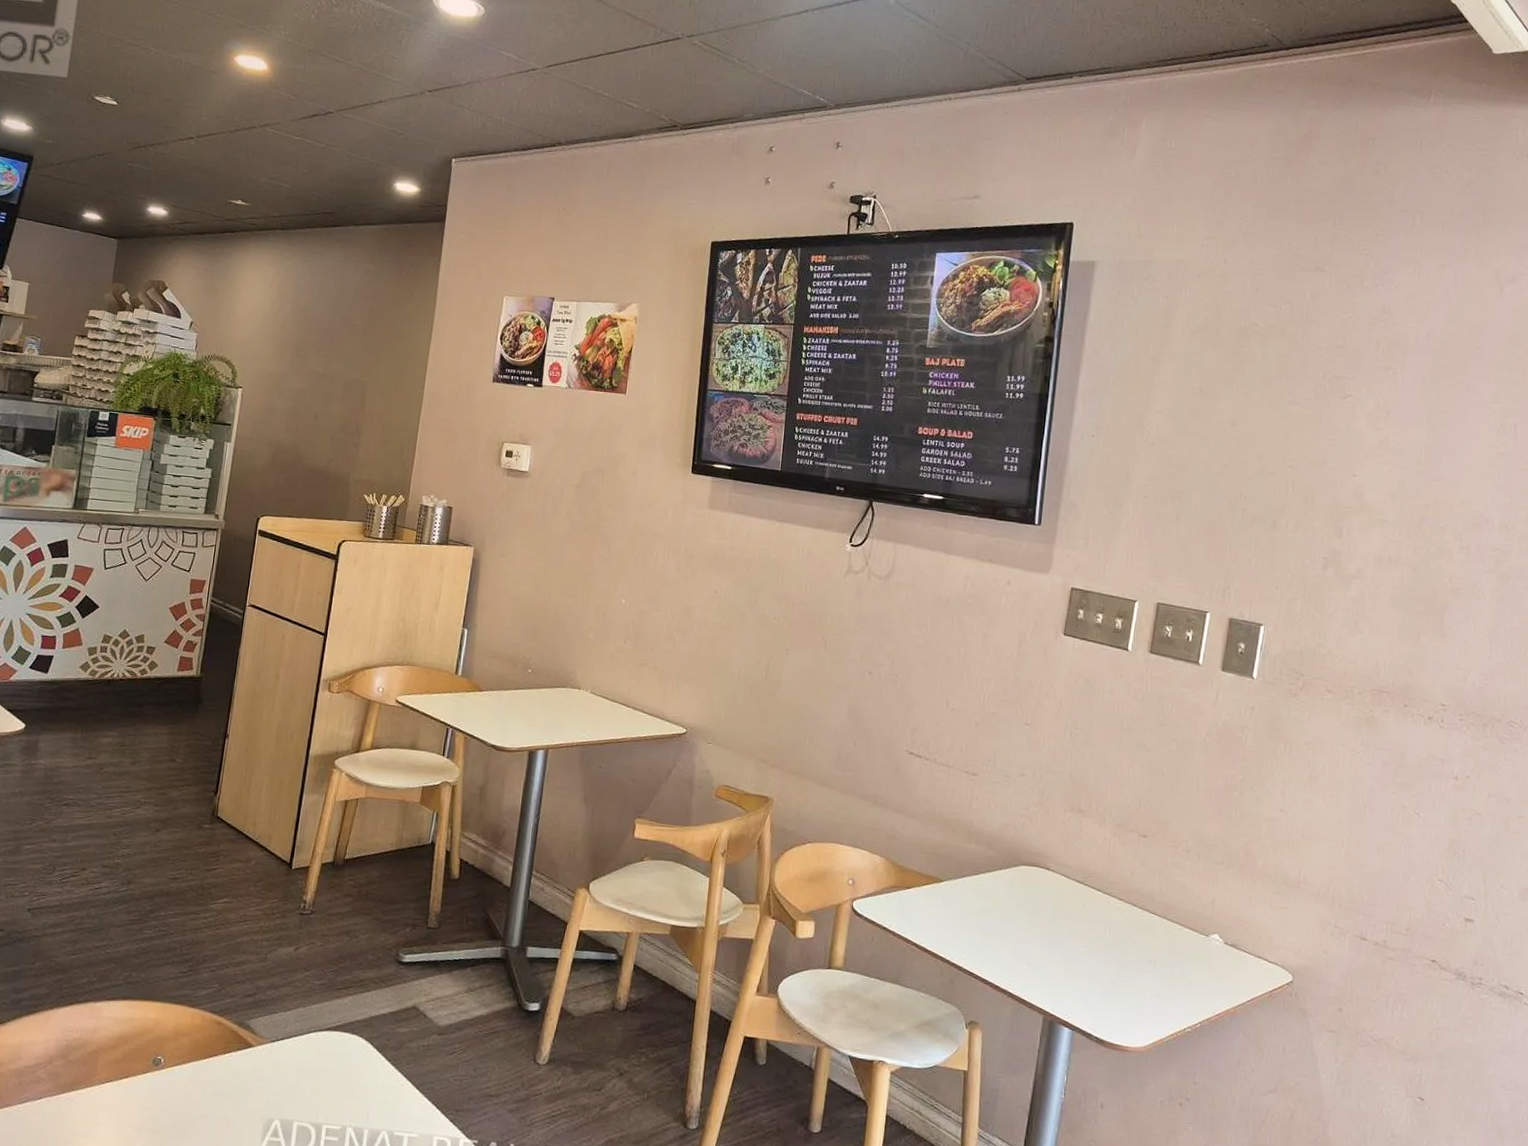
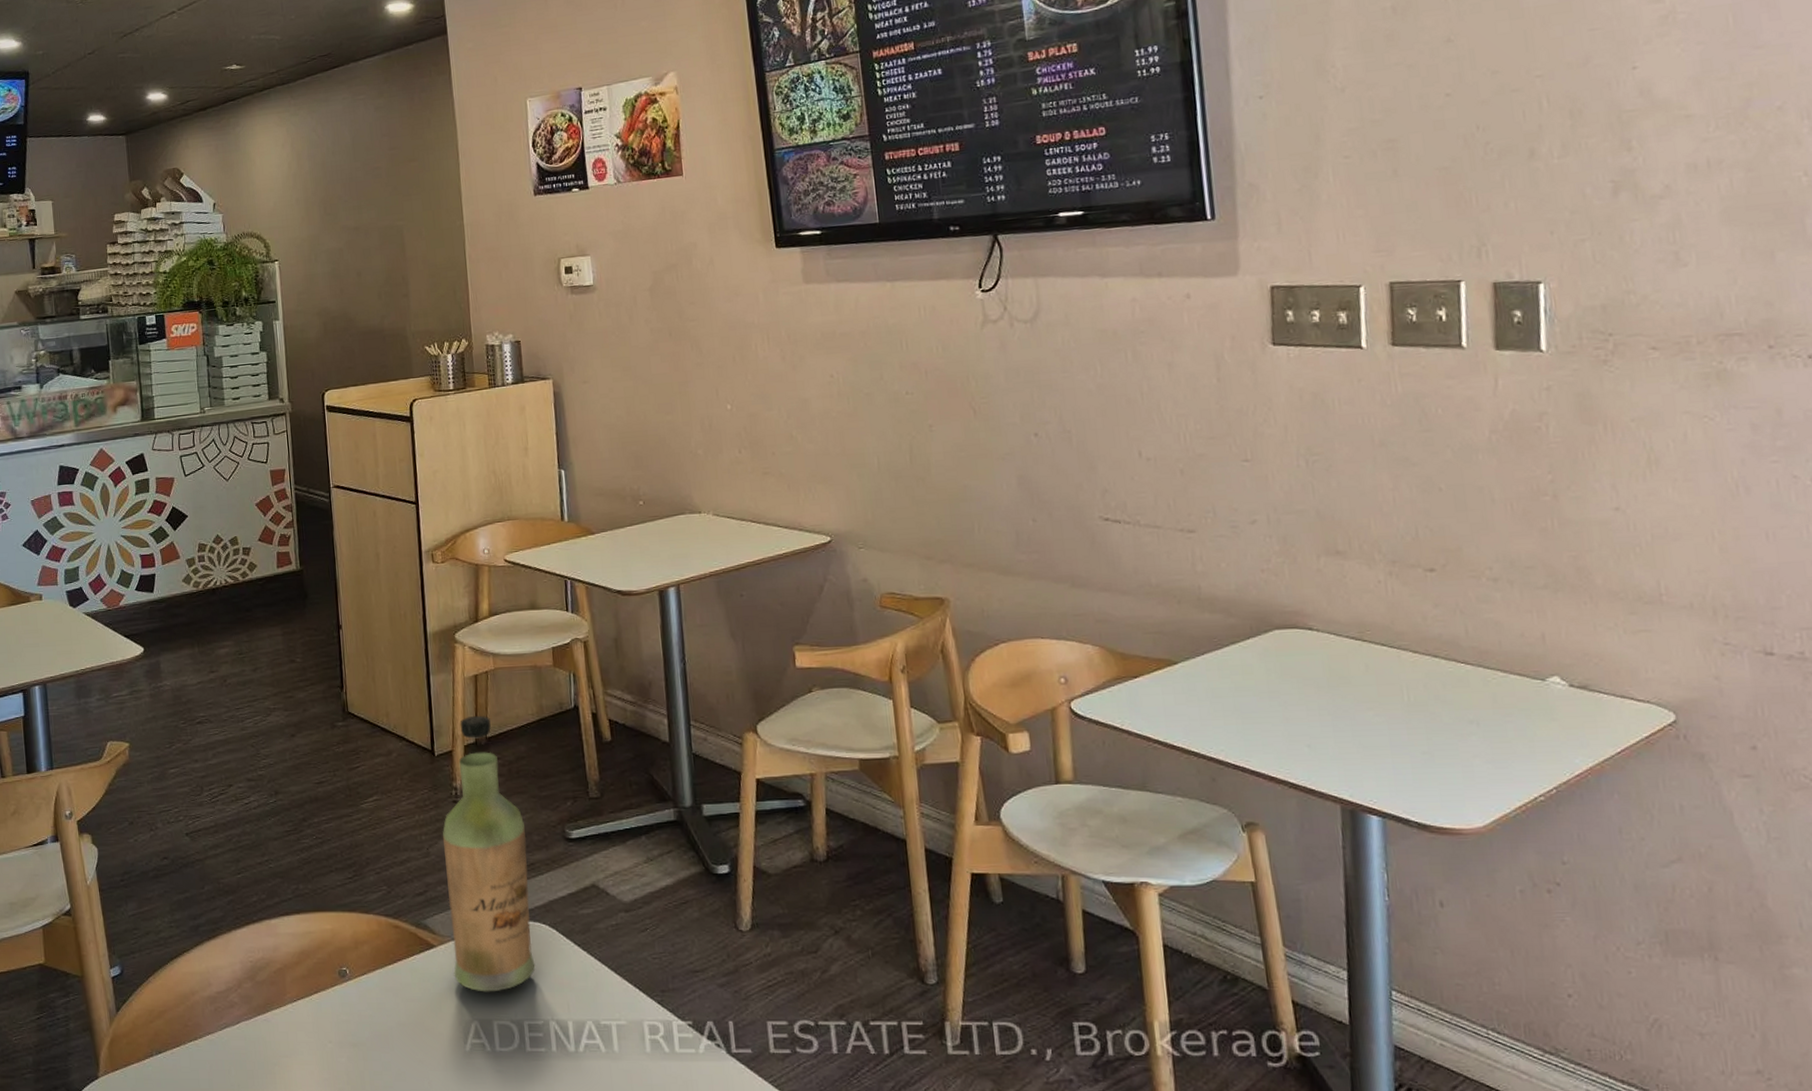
bottle: none [265,837,363,1095] -> present [442,715,536,992]

